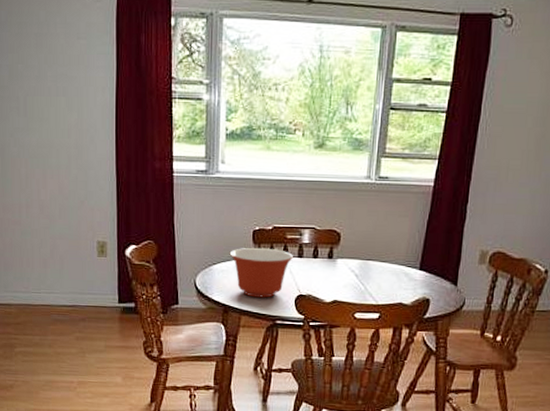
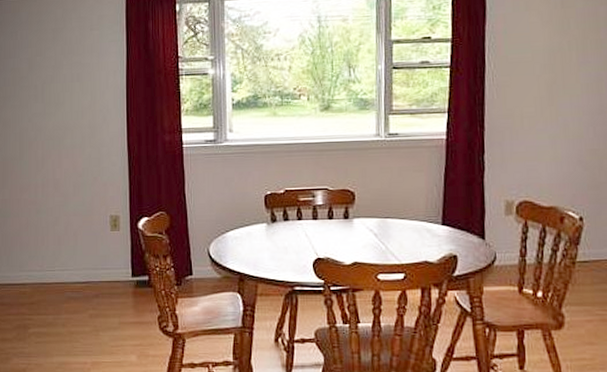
mixing bowl: present [229,248,294,298] -> none [242,213,309,264]

